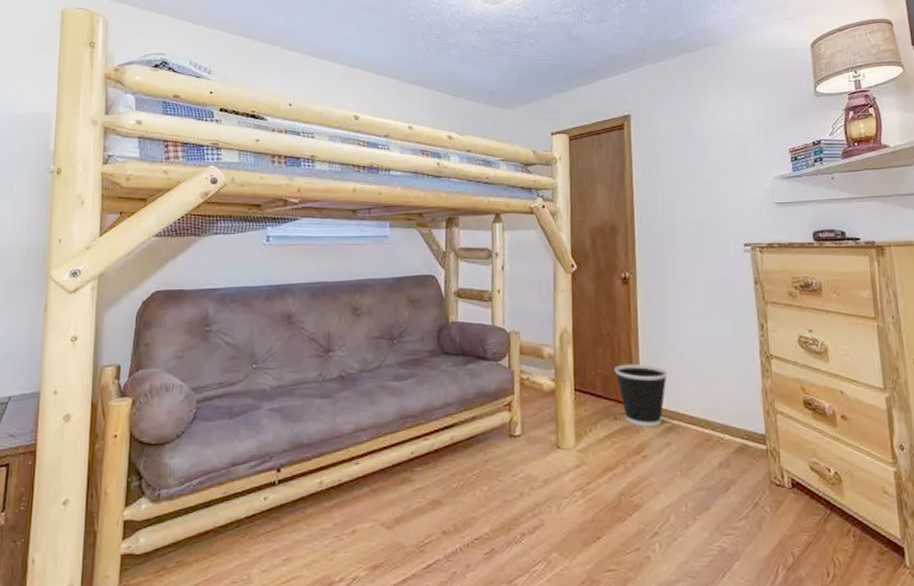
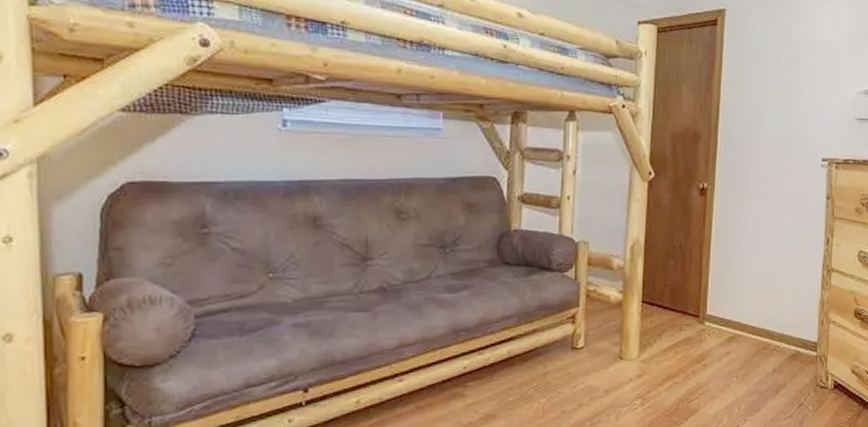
wastebasket: present [614,364,668,427] -> none [683,276,735,337]

